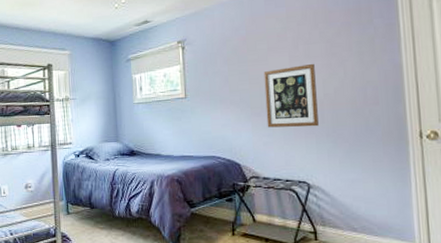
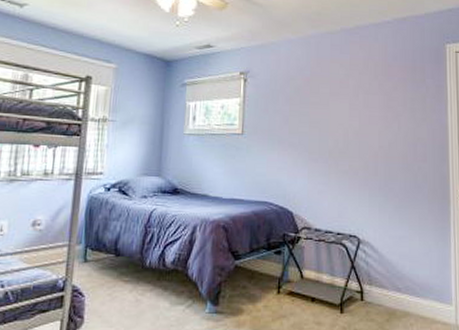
wall art: present [263,63,319,128] -> none [323,113,372,179]

